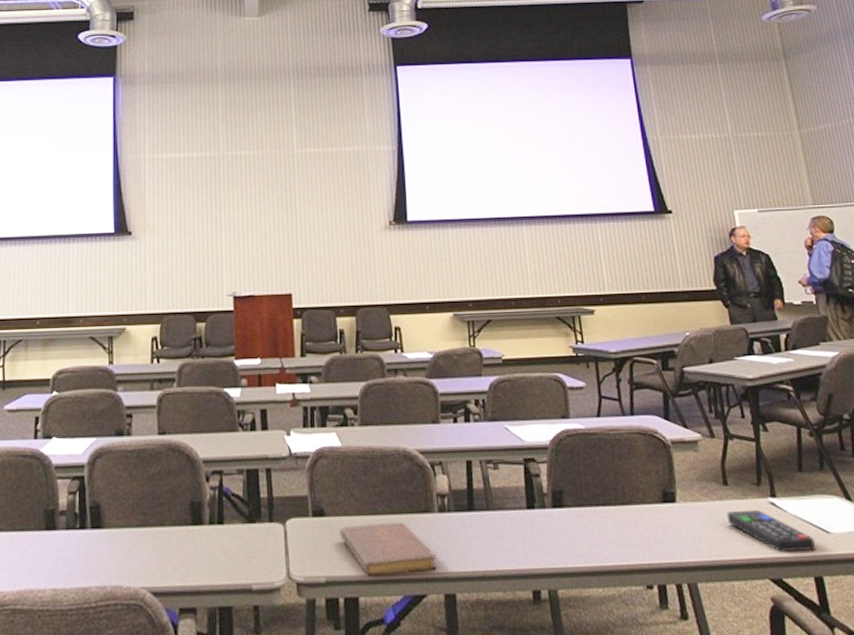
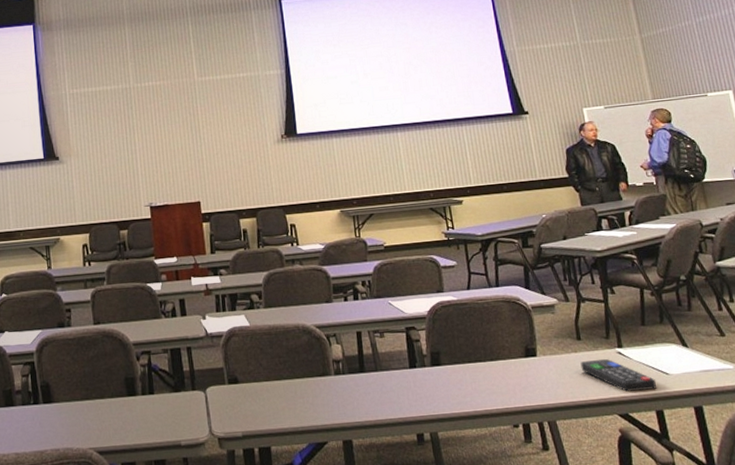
notebook: present [340,521,437,576] -> none [252,384,335,429]

